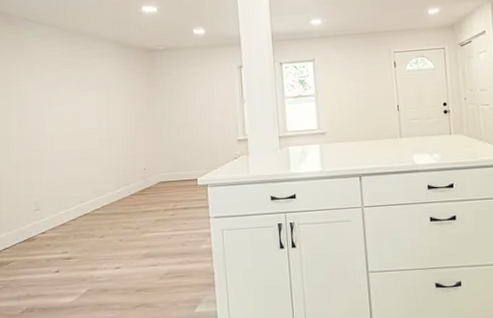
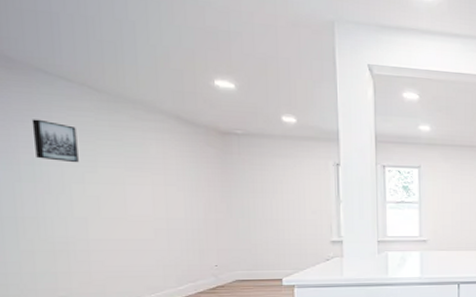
wall art: none [20,57,49,90] -> present [31,119,79,163]

